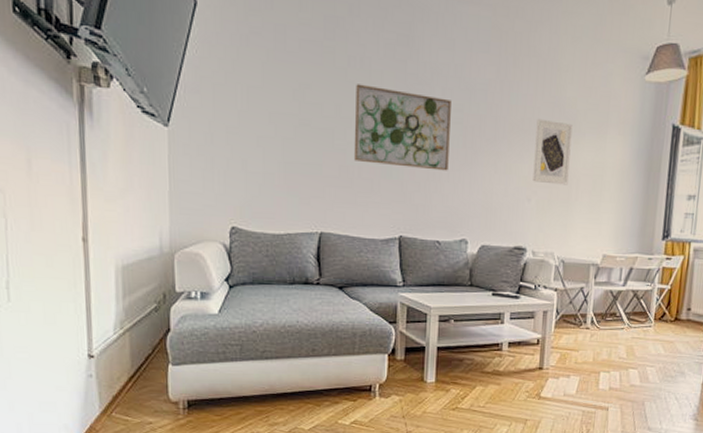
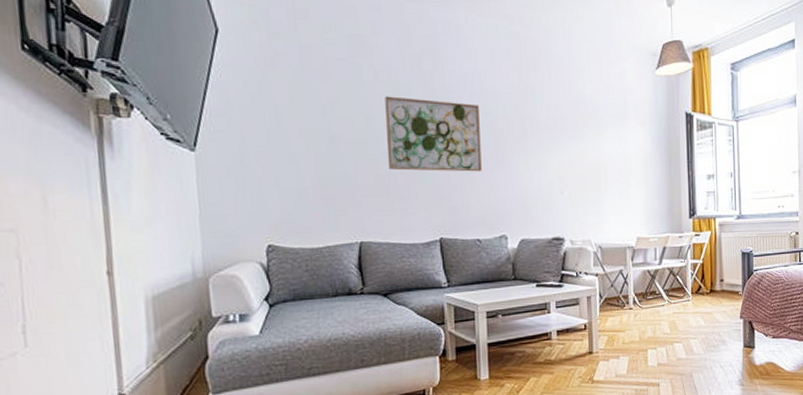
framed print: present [533,118,573,185] -> none [561,116,597,176]

